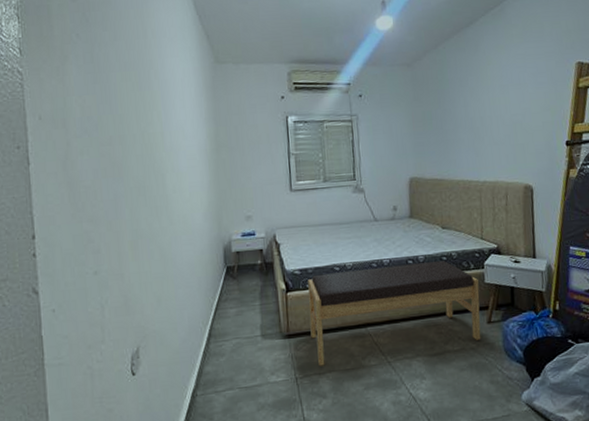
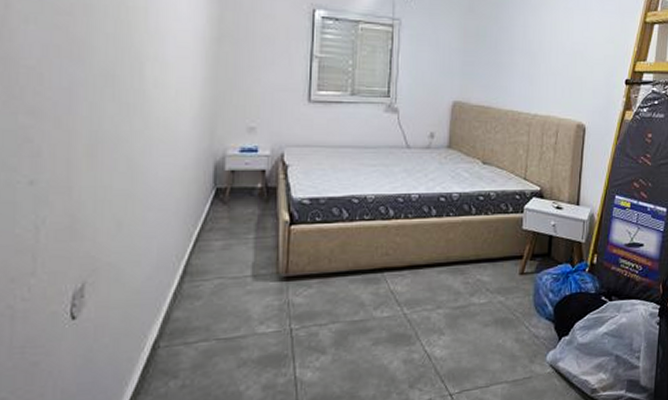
bench: present [307,261,481,366] -> none [315,201,516,316]

